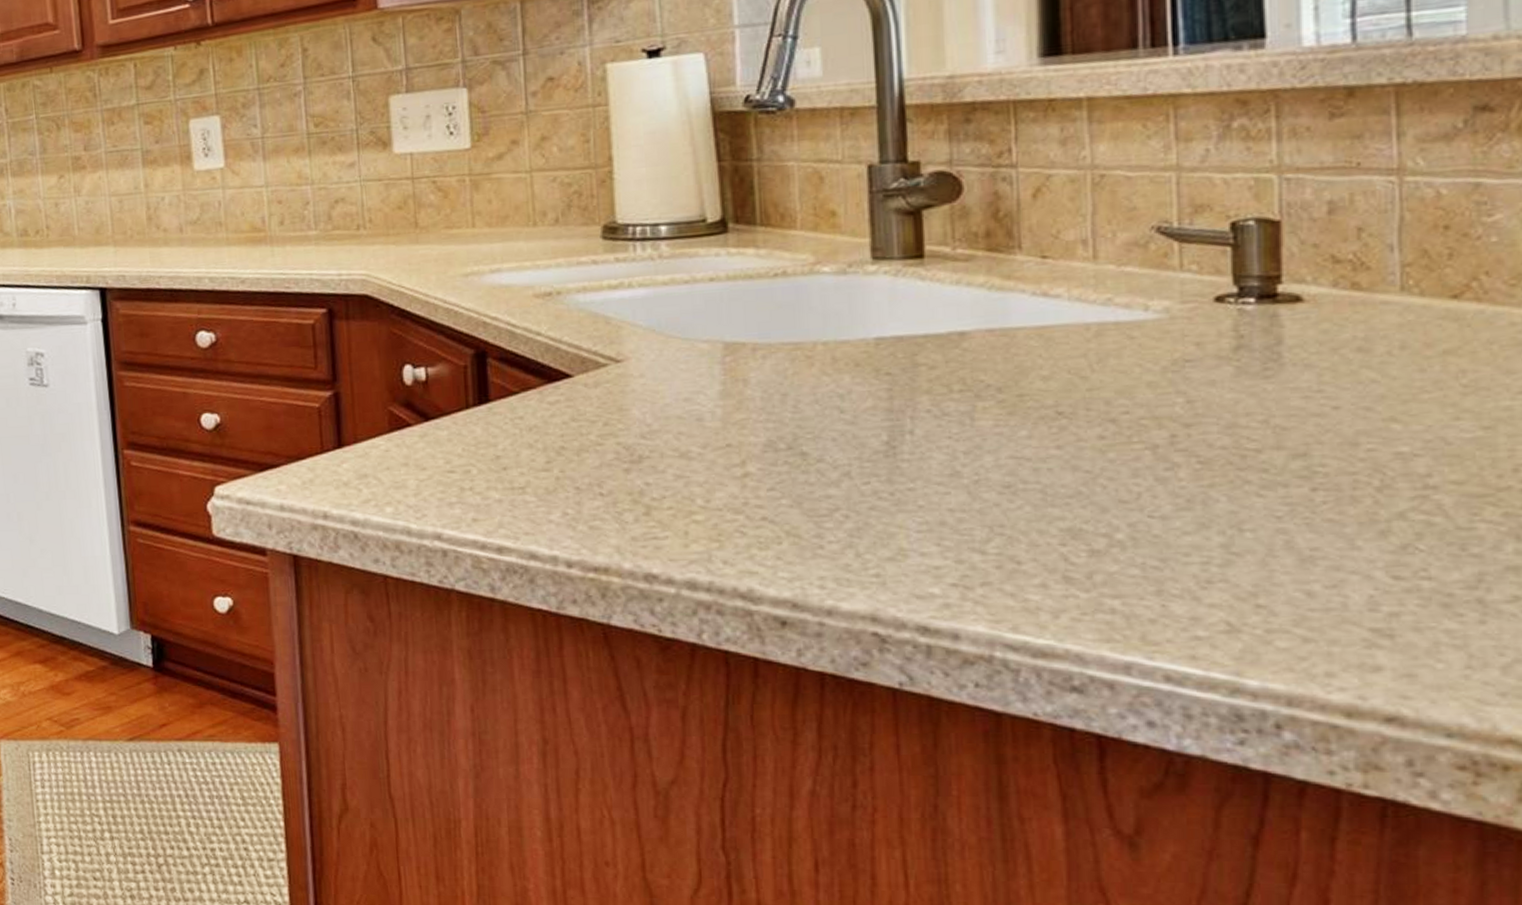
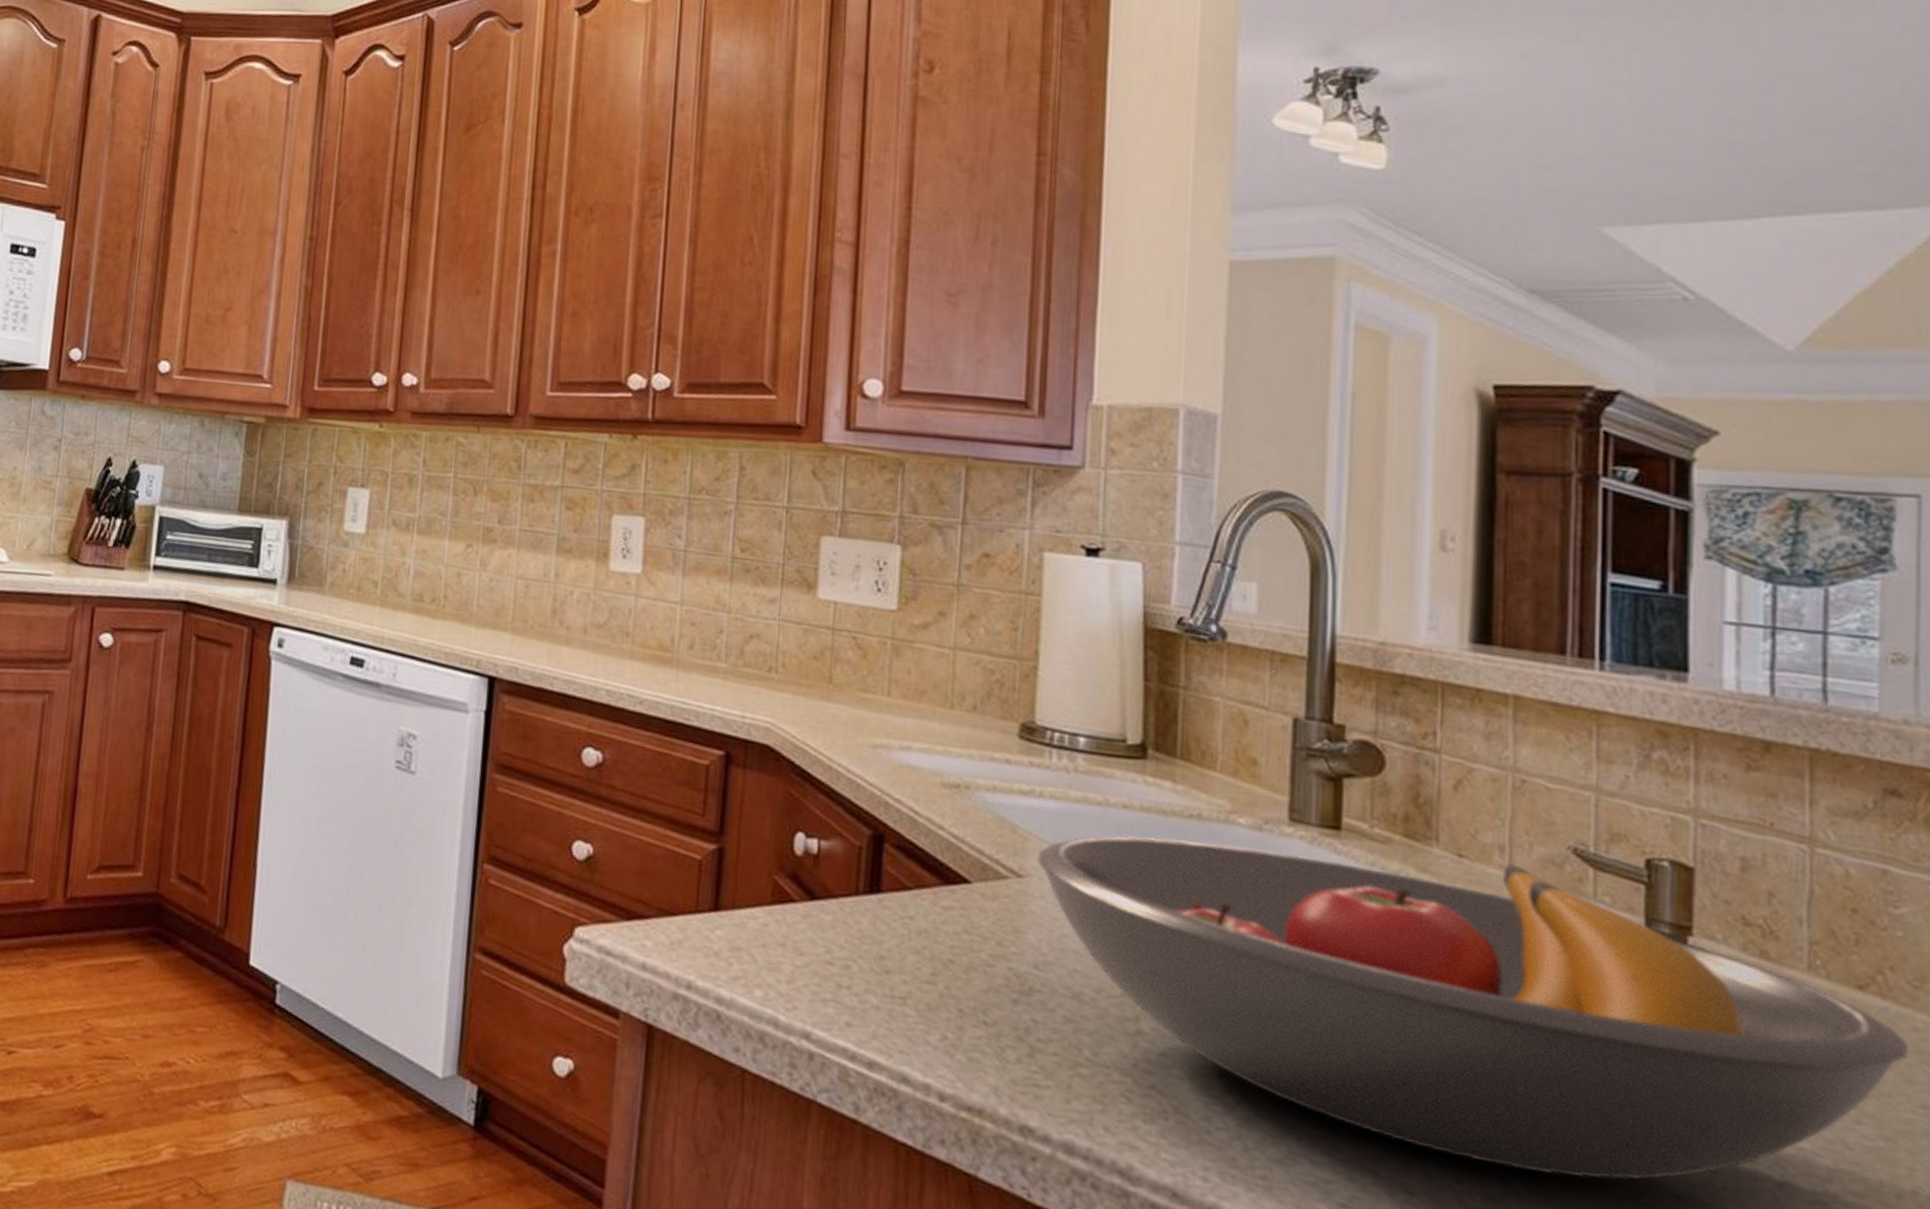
fruit bowl: none [633,254,1506,524] -> present [1037,835,1908,1181]

